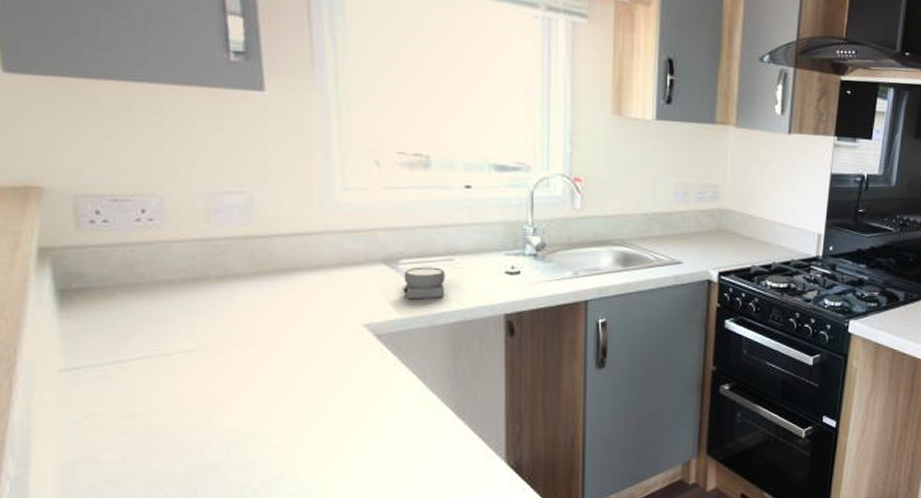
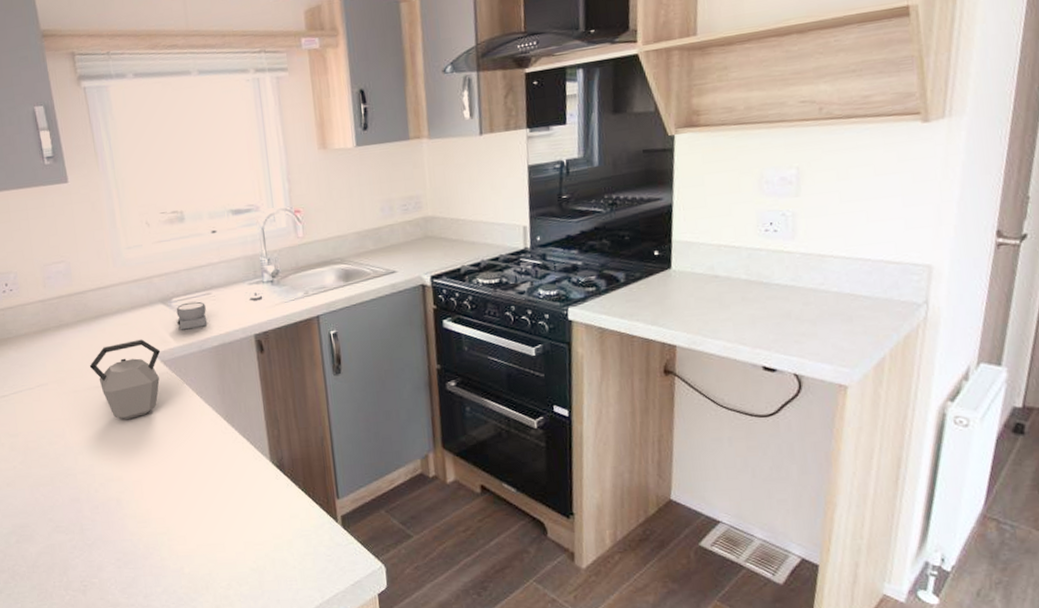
kettle: none [265,305,375,405] -> present [89,339,161,420]

